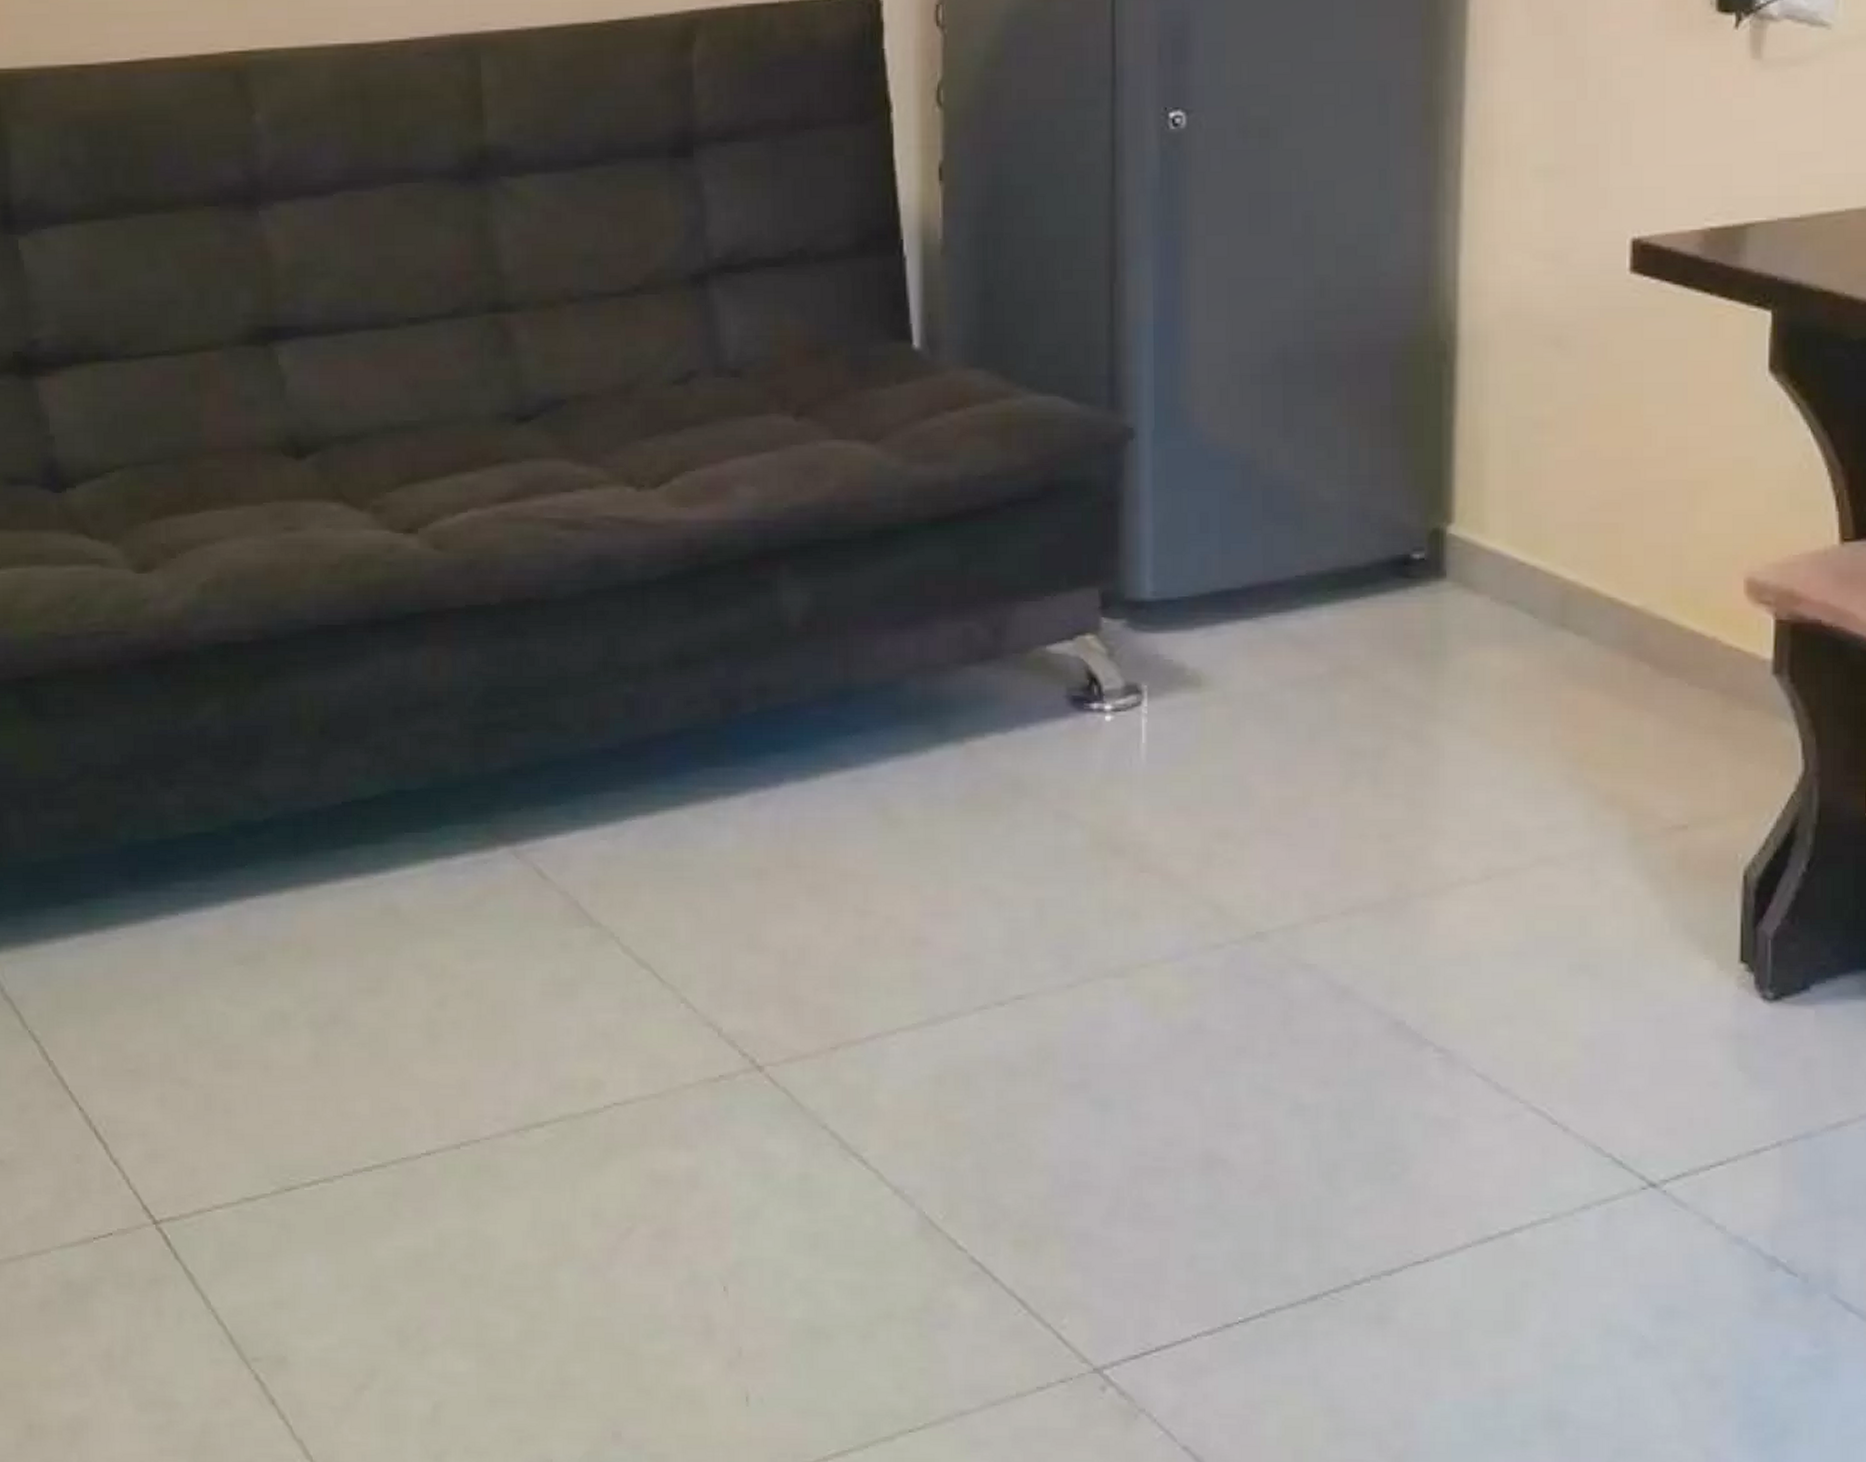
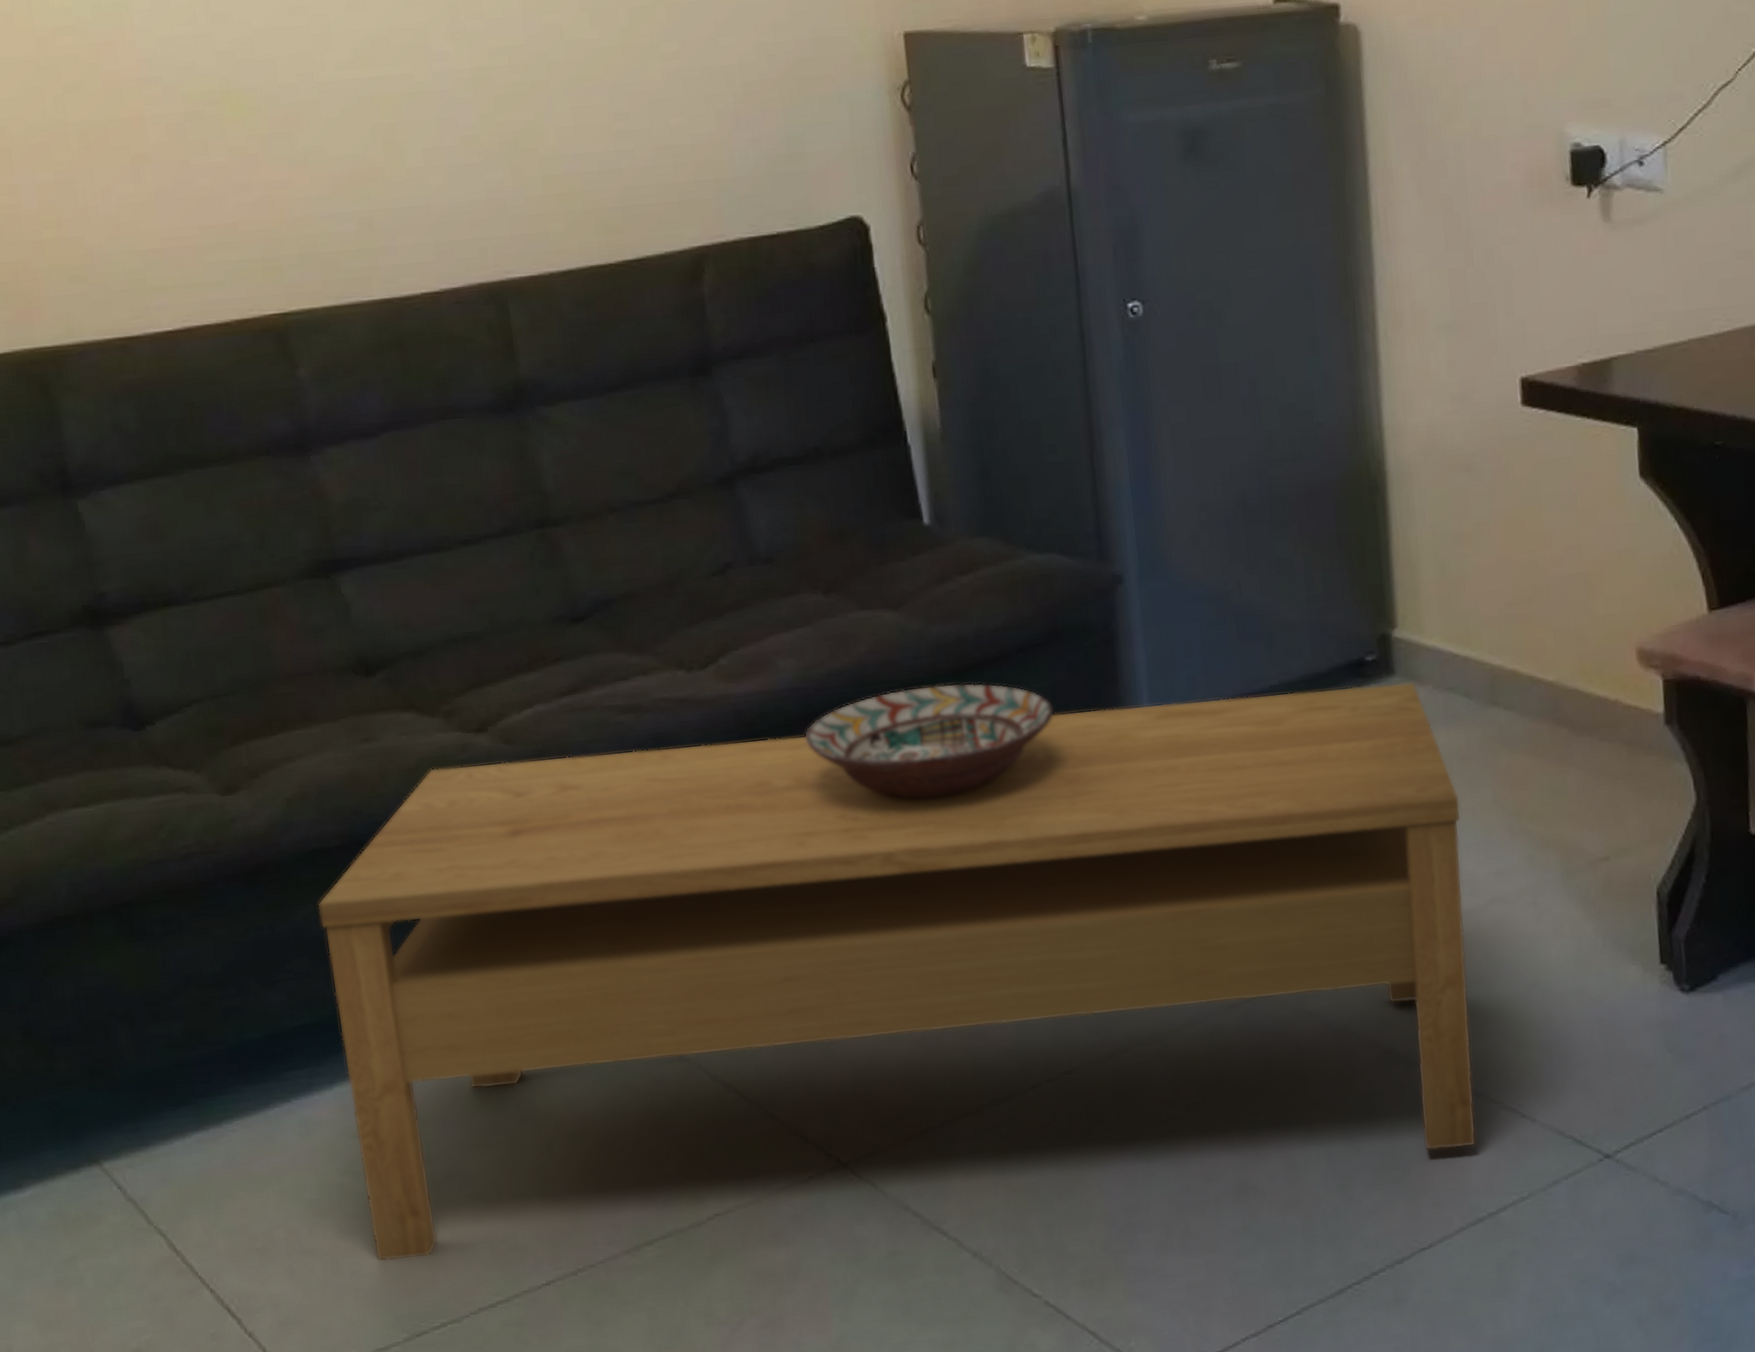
coffee table: none [224,568,1511,1149] -> present [317,682,1477,1262]
decorative bowl: none [758,533,1044,663] -> present [803,682,1056,800]

